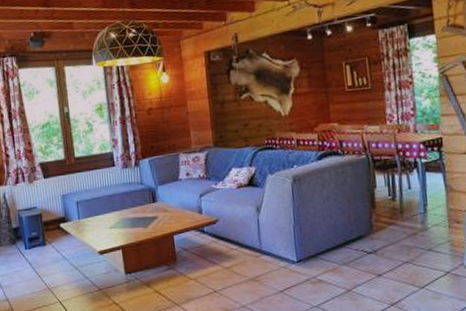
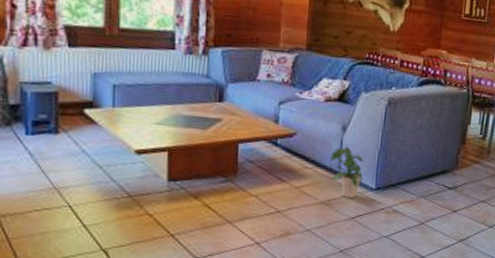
potted plant: none [251,225,284,273] -> present [330,146,364,198]

